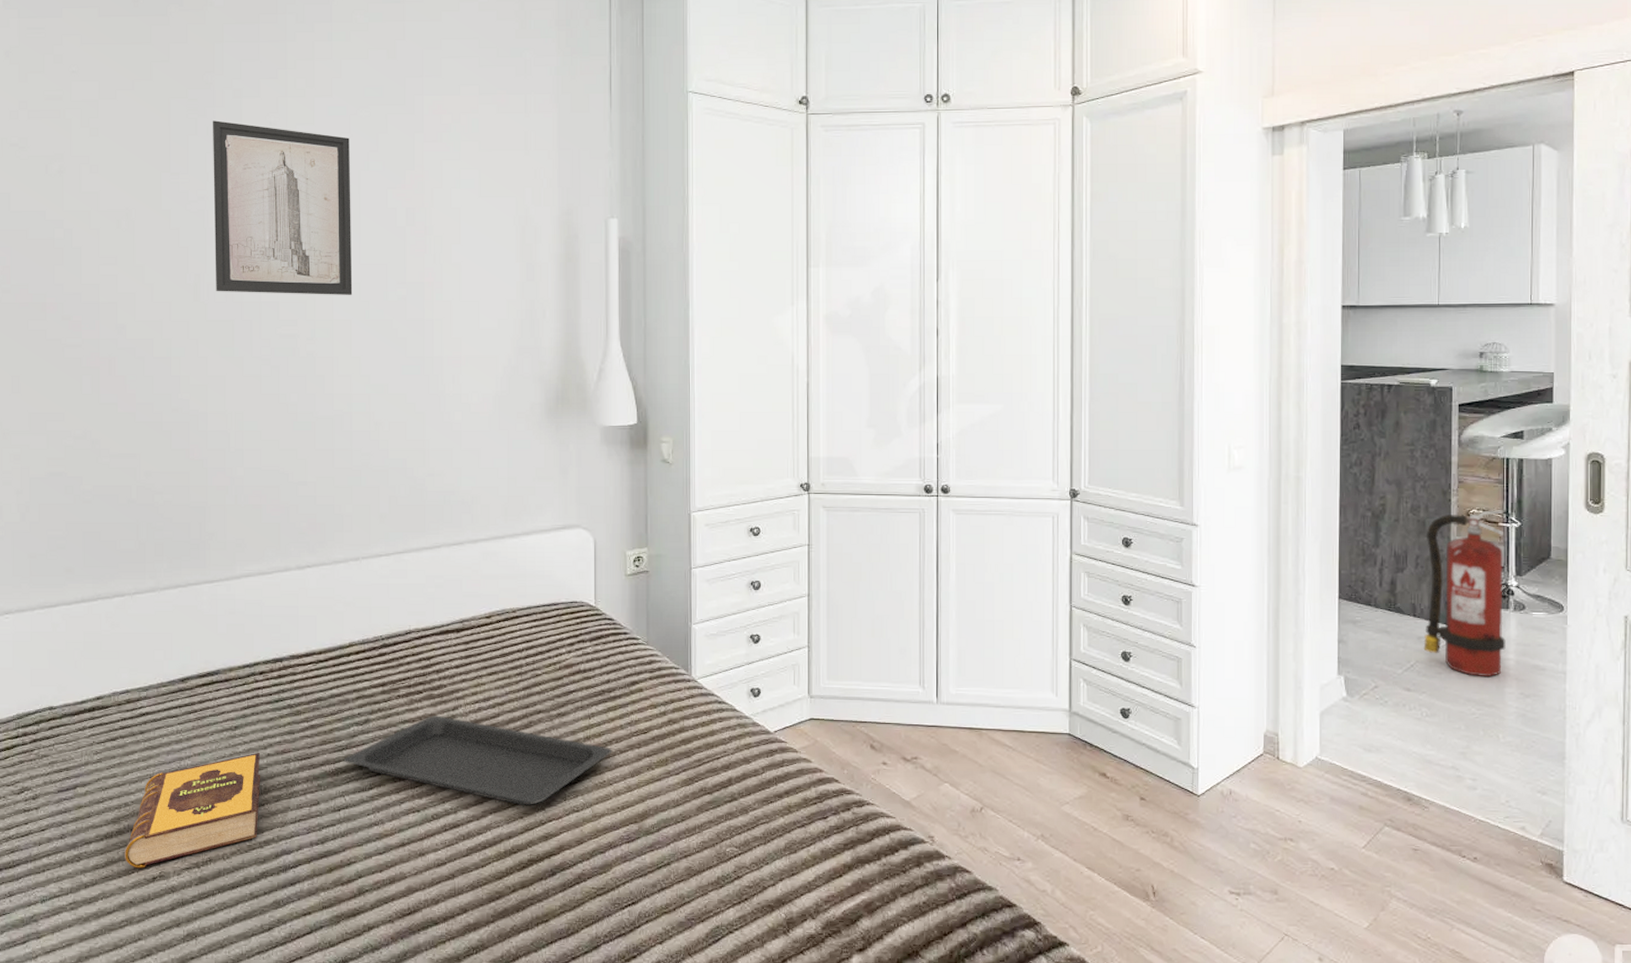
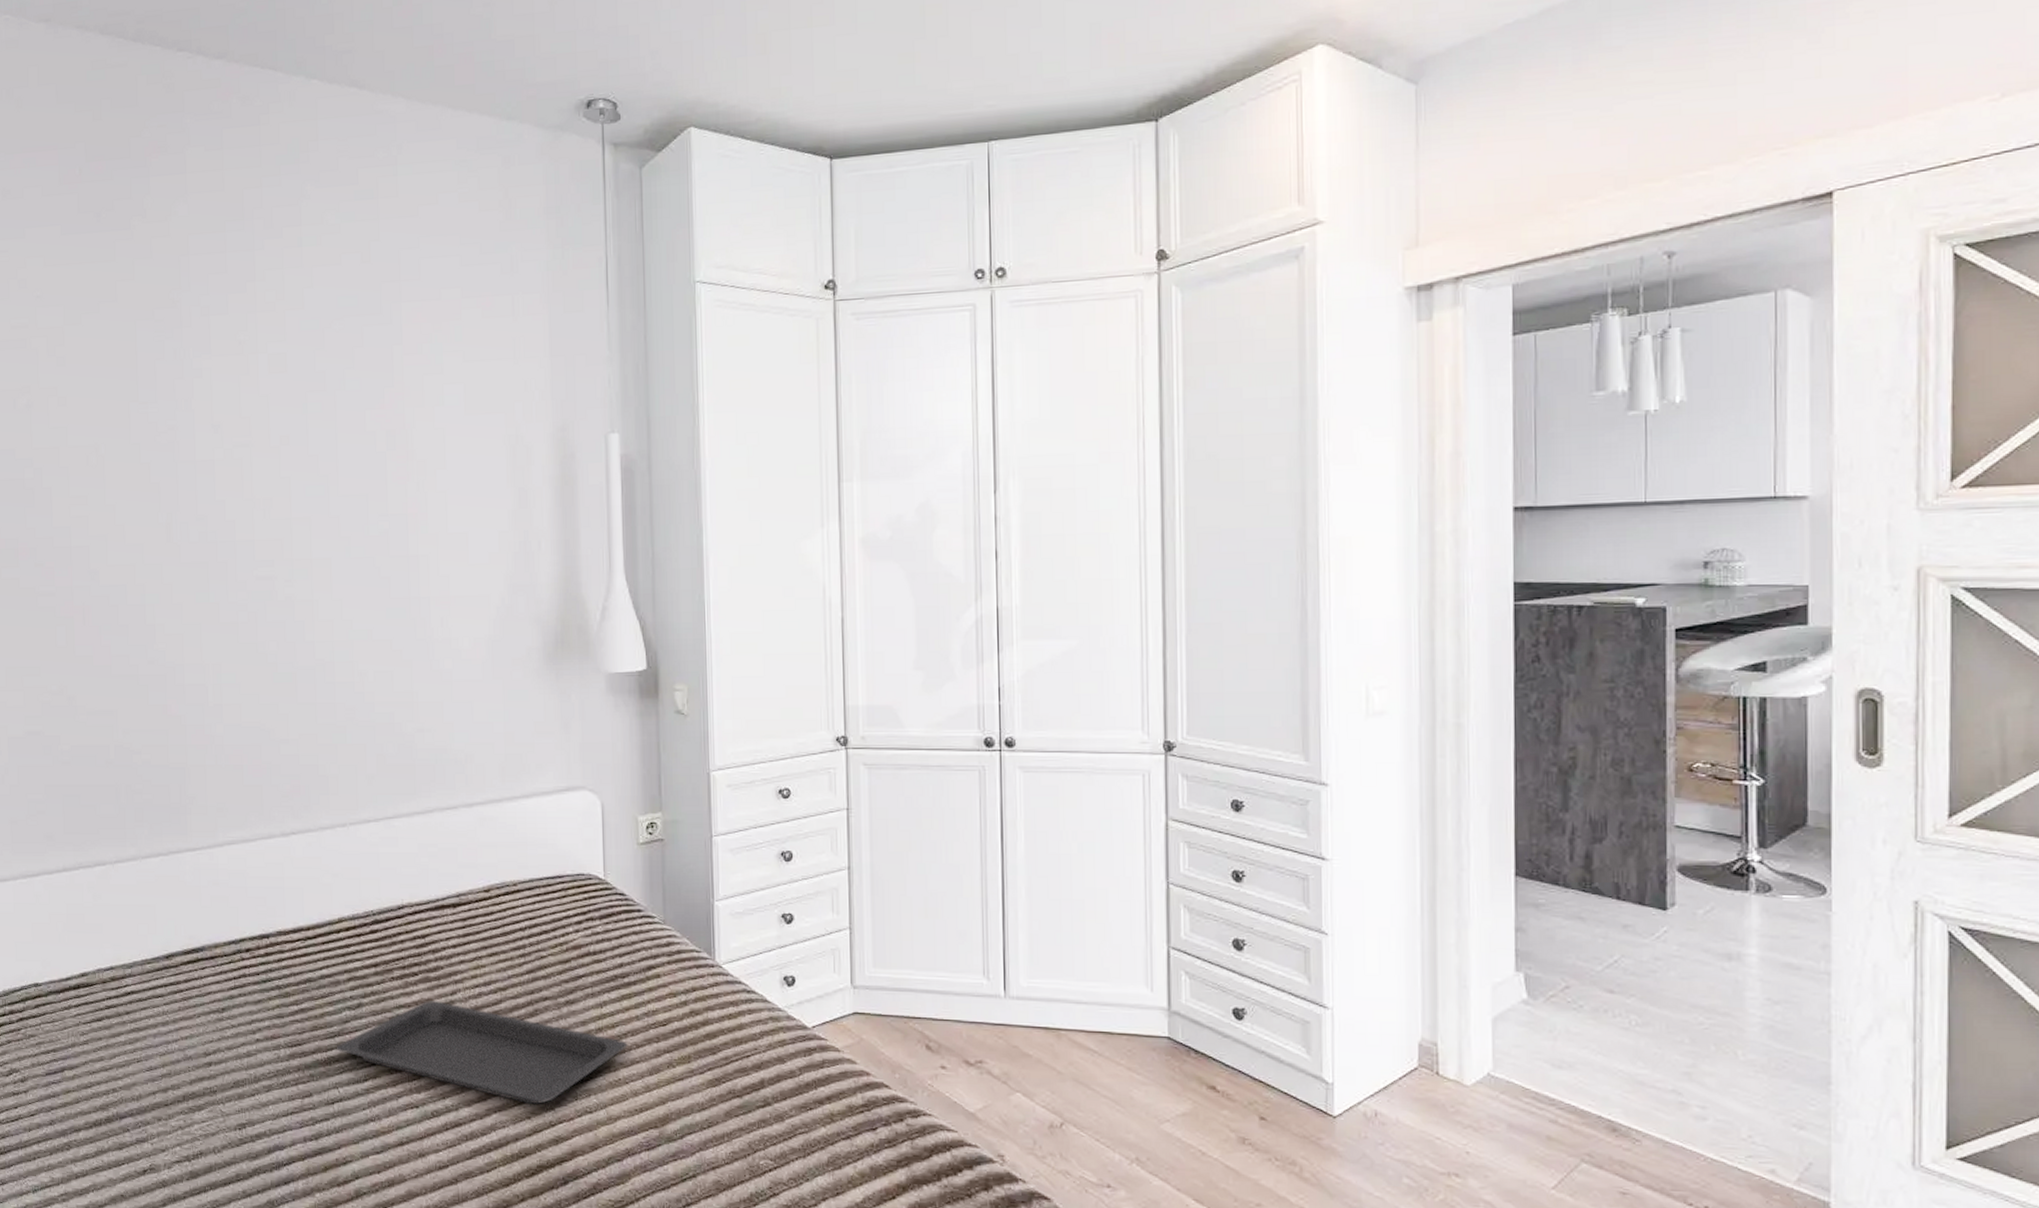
hardback book: present [125,752,261,868] -> none [114,1037,251,1160]
wall art: present [213,120,353,295] -> none [180,342,332,532]
fire extinguisher: present [1423,509,1506,677] -> none [1631,762,1745,978]

